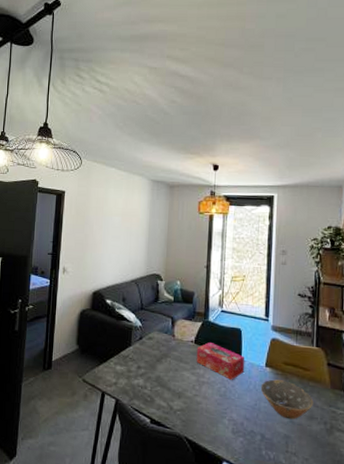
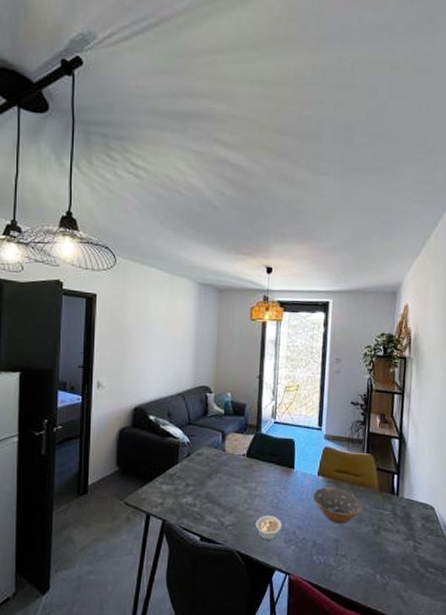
tissue box: present [196,341,245,380] -> none [248,454,298,491]
legume: none [201,403,230,430] -> present [253,516,282,541]

